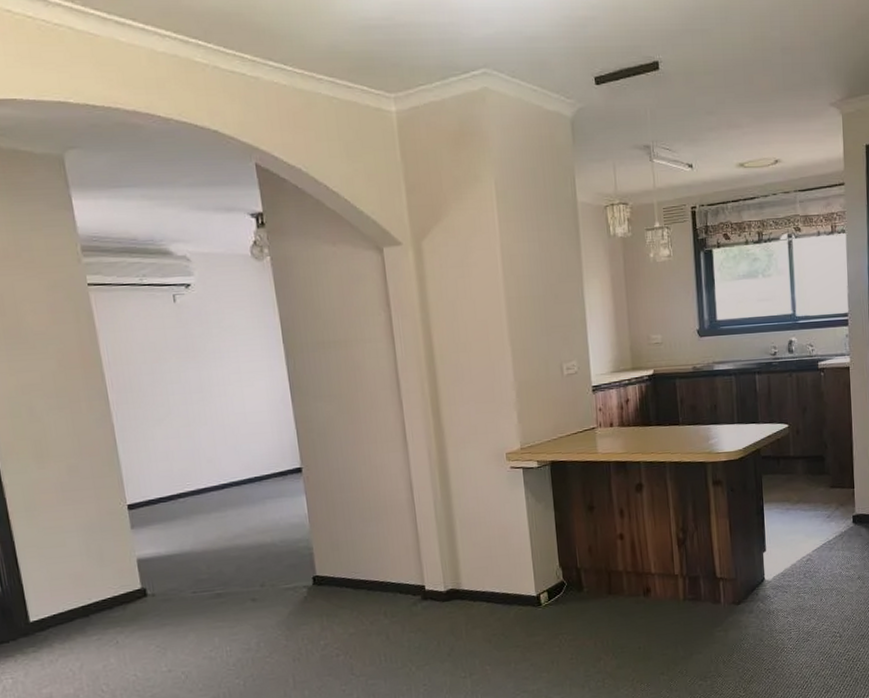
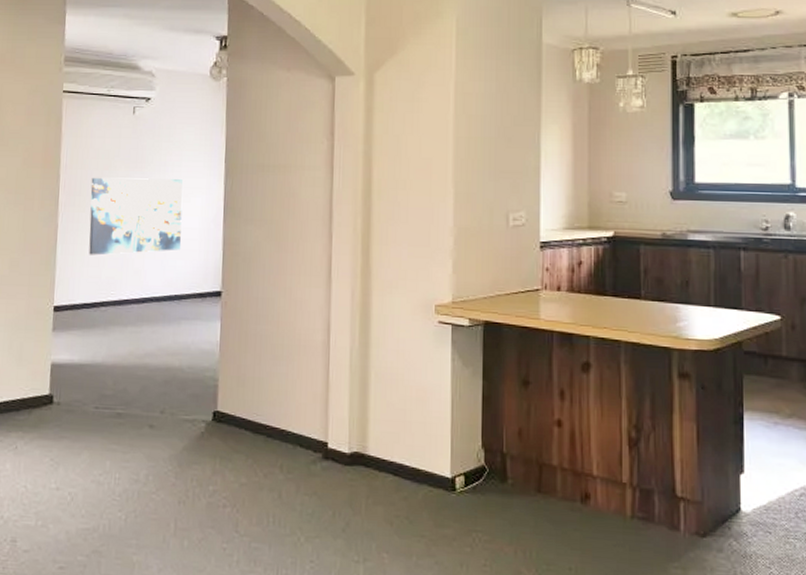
wall art: none [141,364,253,450] -> present [89,177,183,255]

